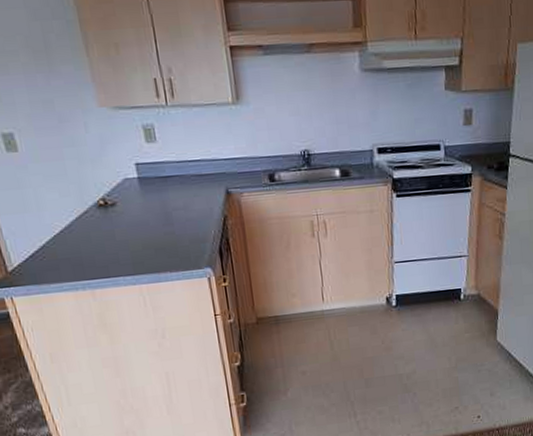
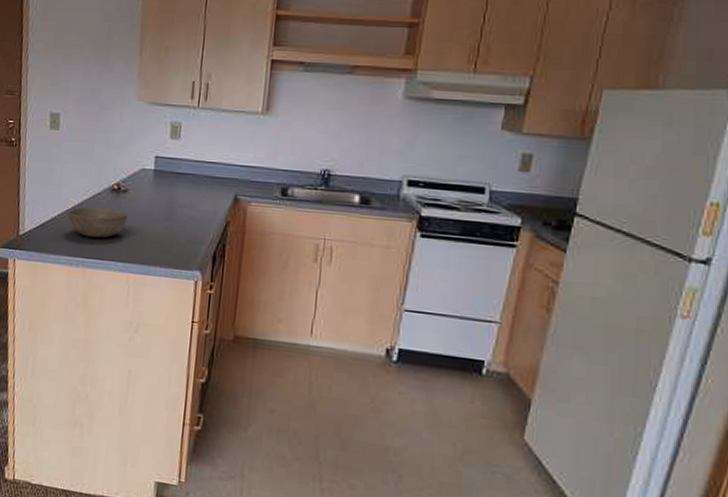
bowl: none [55,224,124,259] -> present [67,207,128,238]

